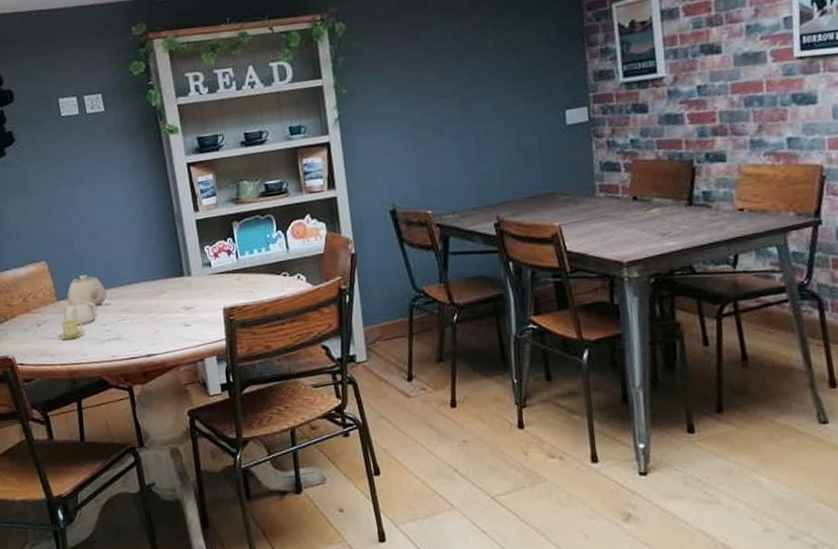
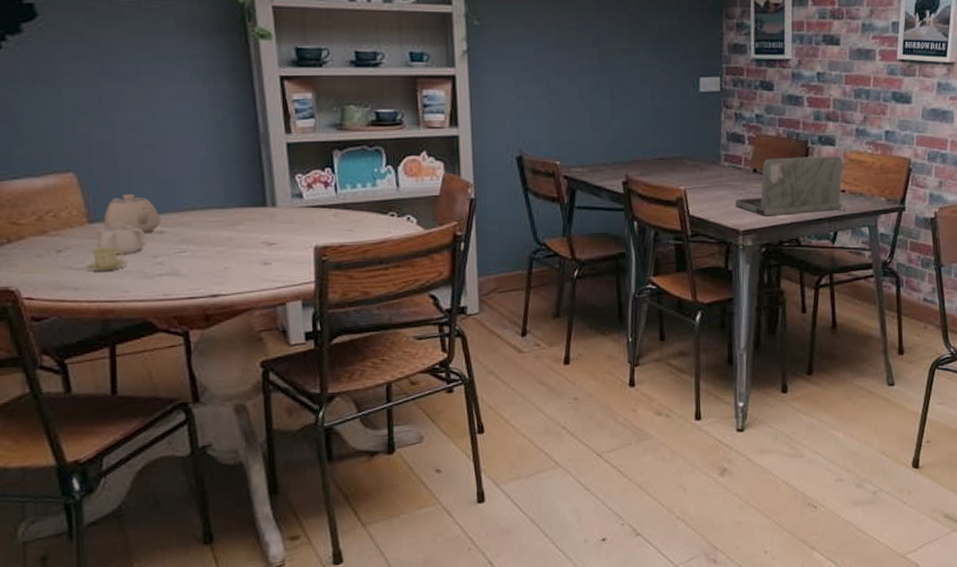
laptop: none [616,172,746,245] -> present [735,155,846,216]

